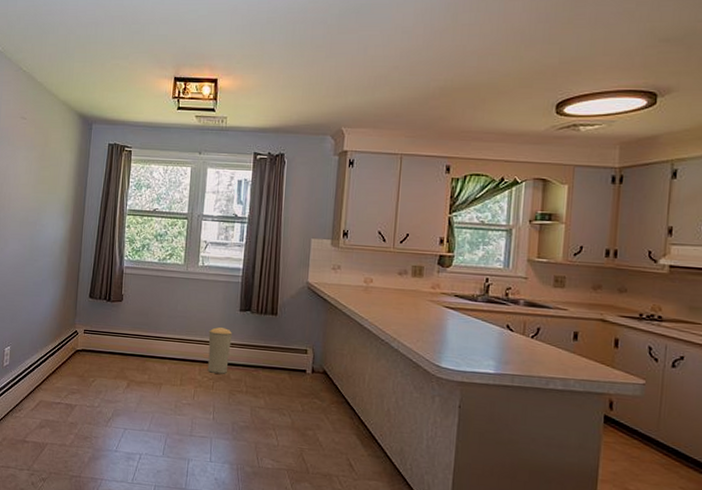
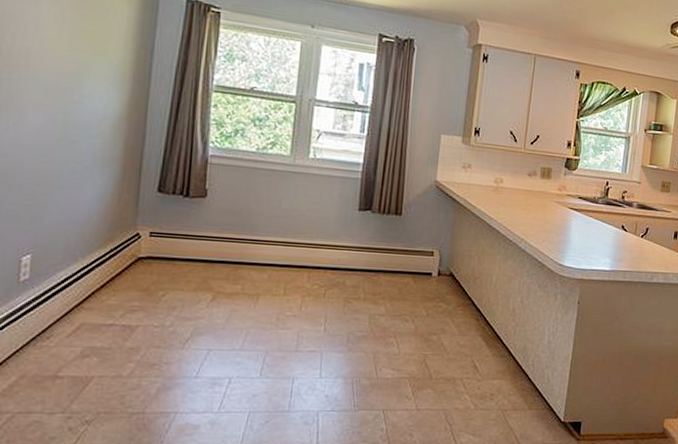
trash can: present [207,327,233,374] -> none [318,228,350,281]

